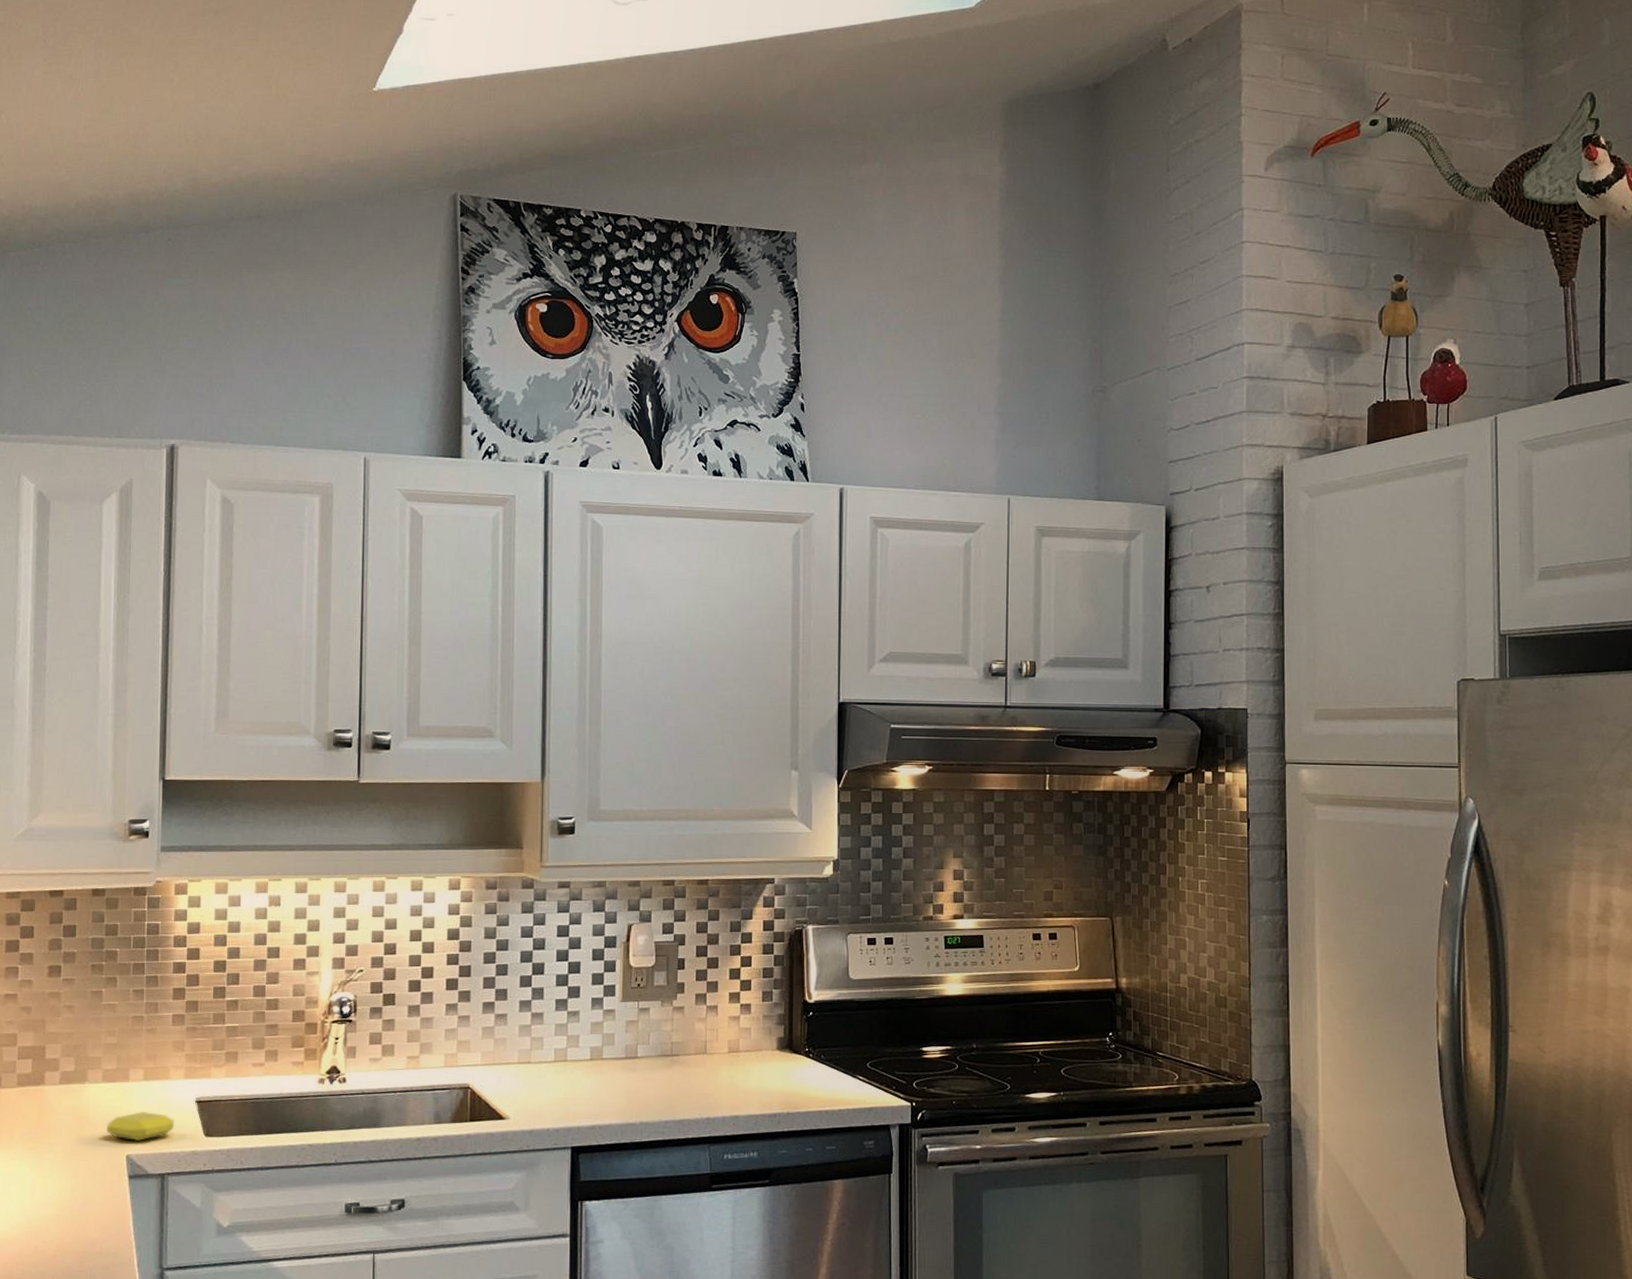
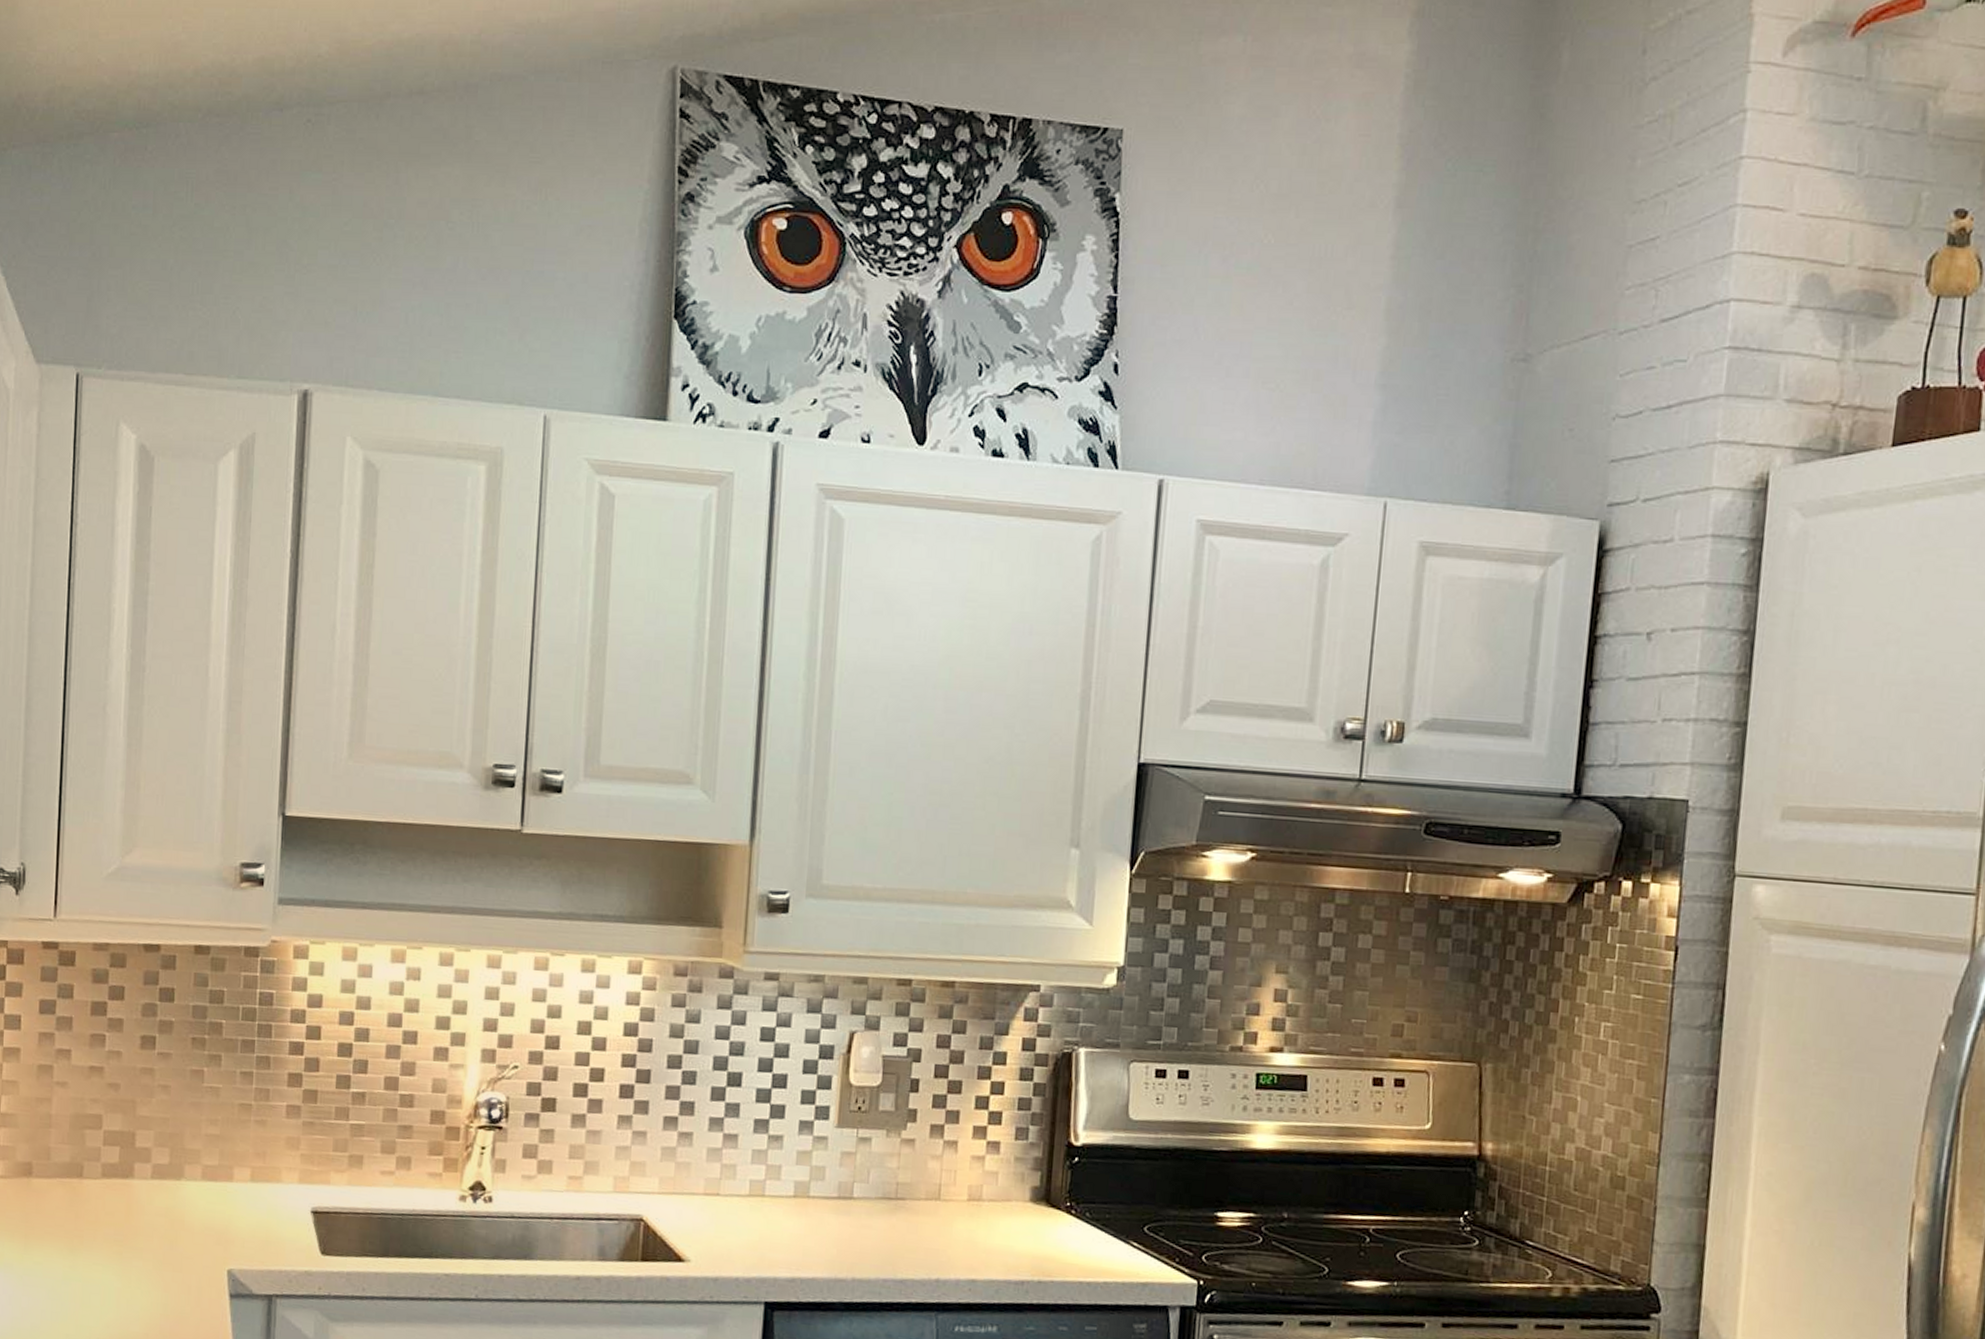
soap bar: present [107,1112,174,1142] -> none [205,1218,285,1255]

